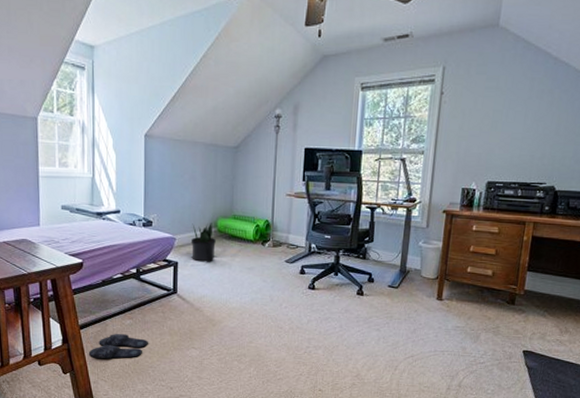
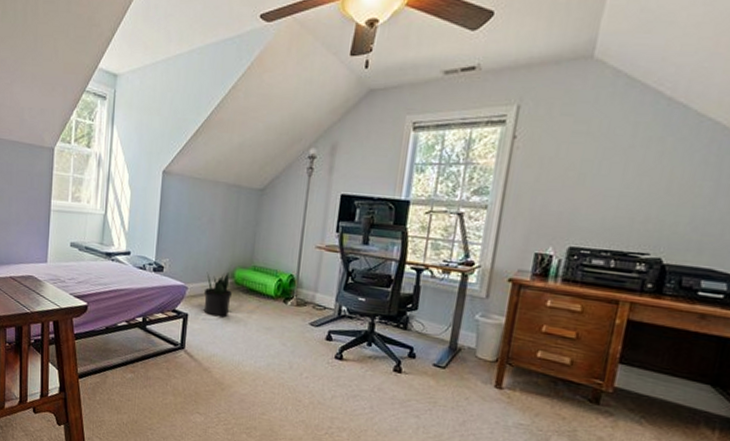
slippers: present [89,334,148,360] -> none [86,387,149,417]

